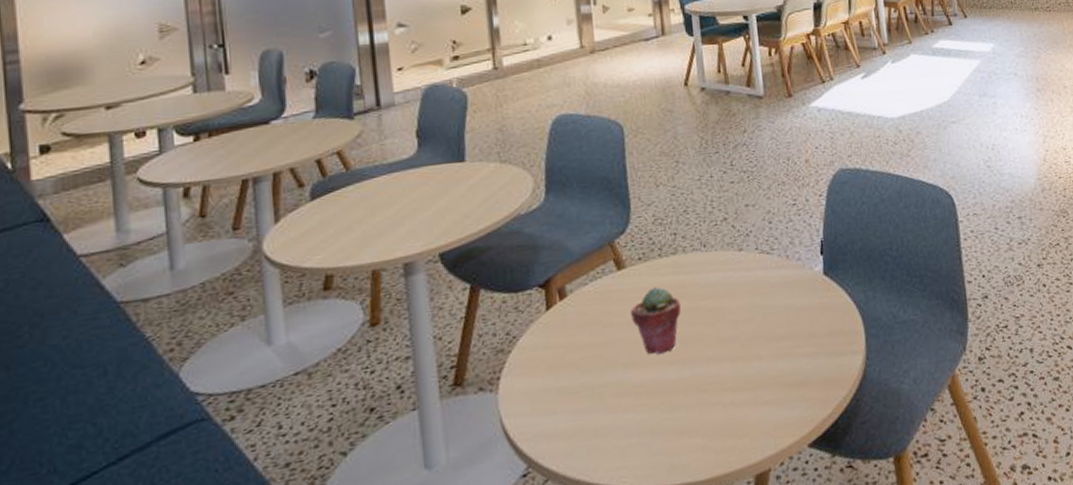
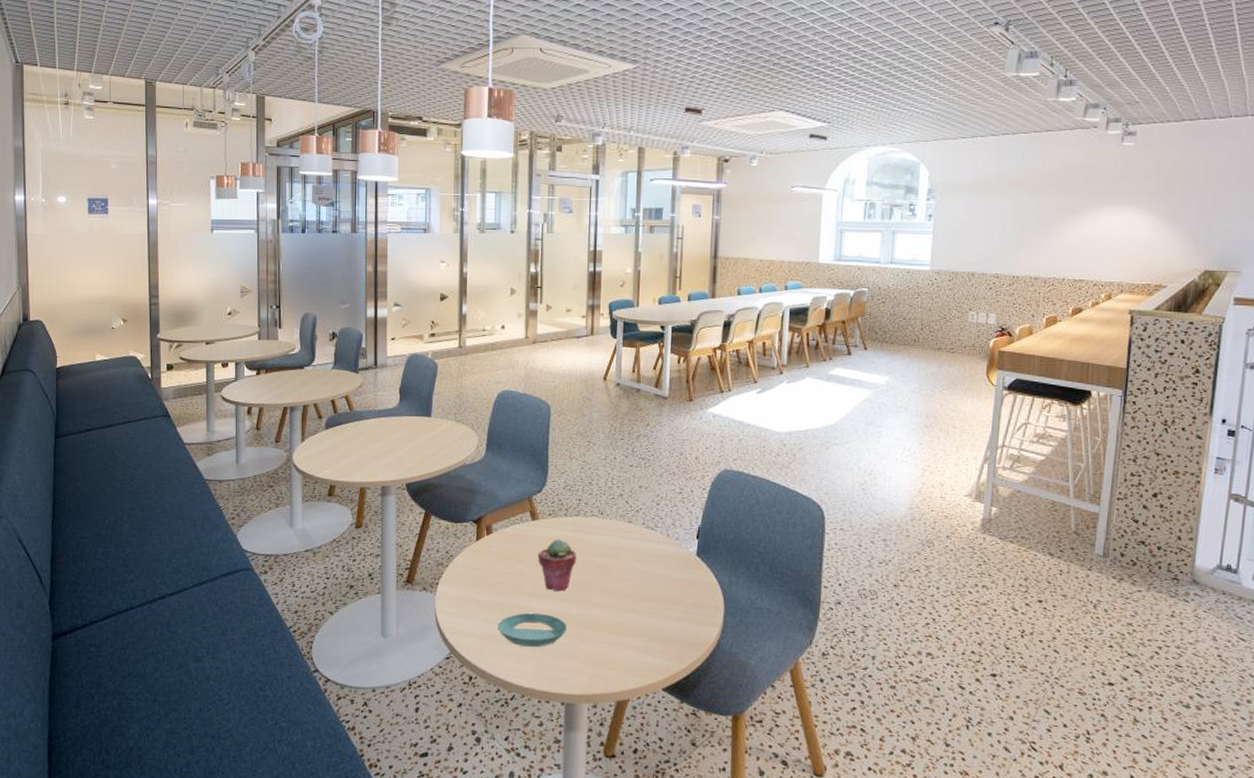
saucer: none [588,385,681,436] -> present [497,612,568,648]

